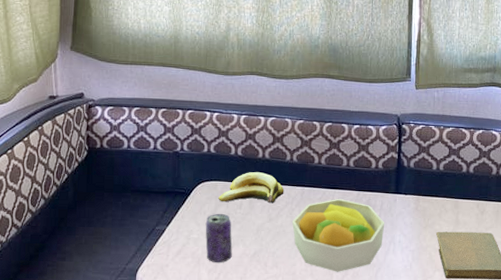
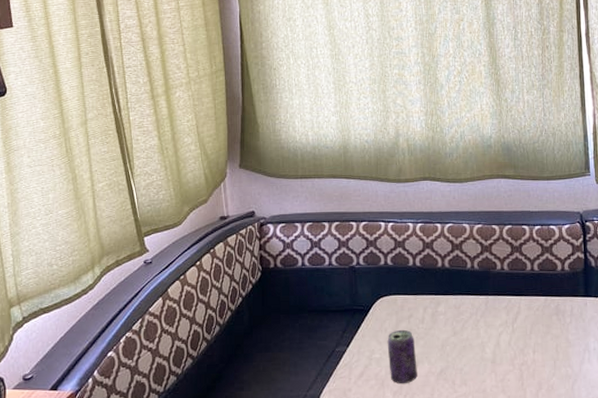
banana: present [218,172,284,204] -> none [399,283,468,318]
fruit bowl: present [291,198,385,272] -> none [477,305,577,387]

